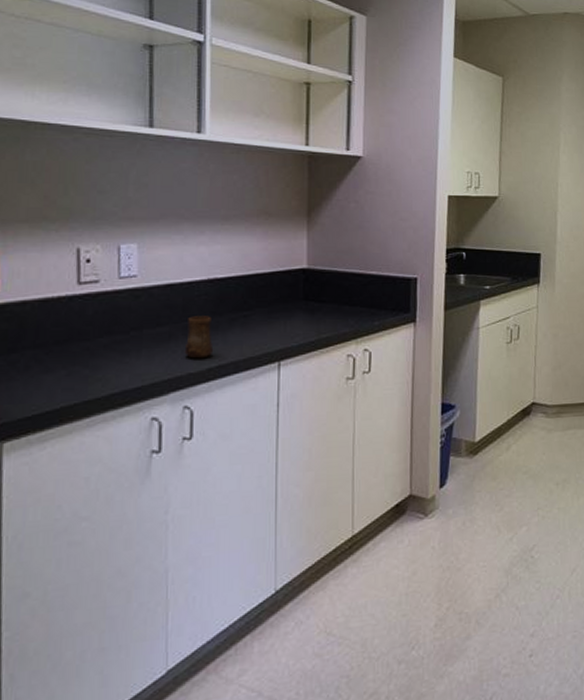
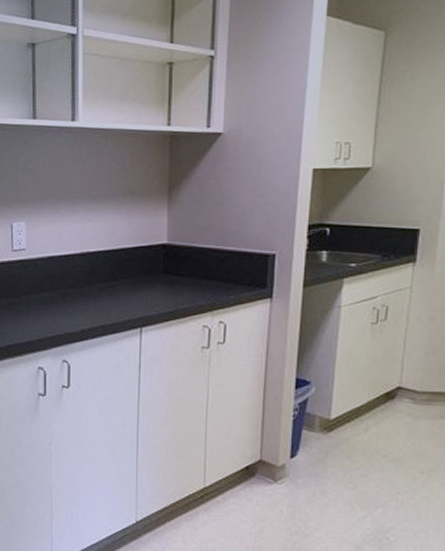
cup: present [184,316,214,359] -> none [63,285,86,321]

